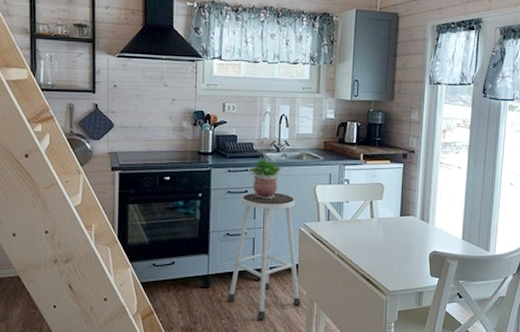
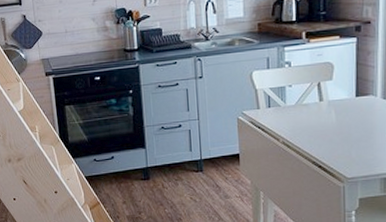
stool: present [226,192,301,320] -> none [167,82,246,209]
potted plant: present [247,155,283,200] -> none [175,45,214,91]

